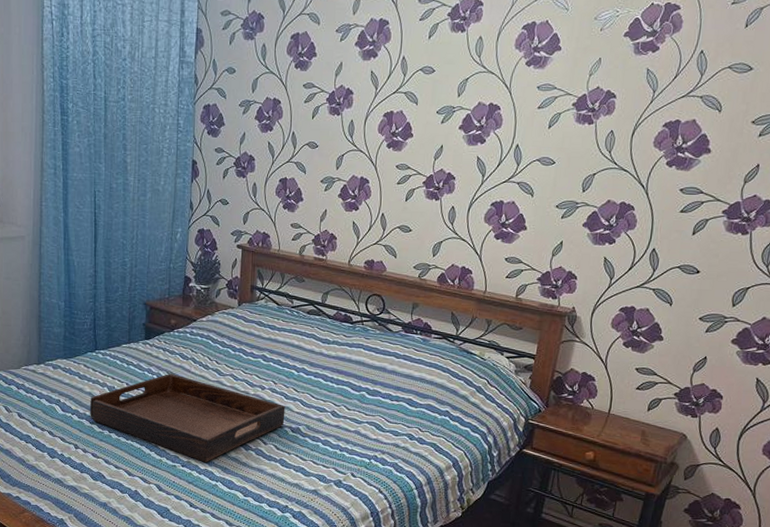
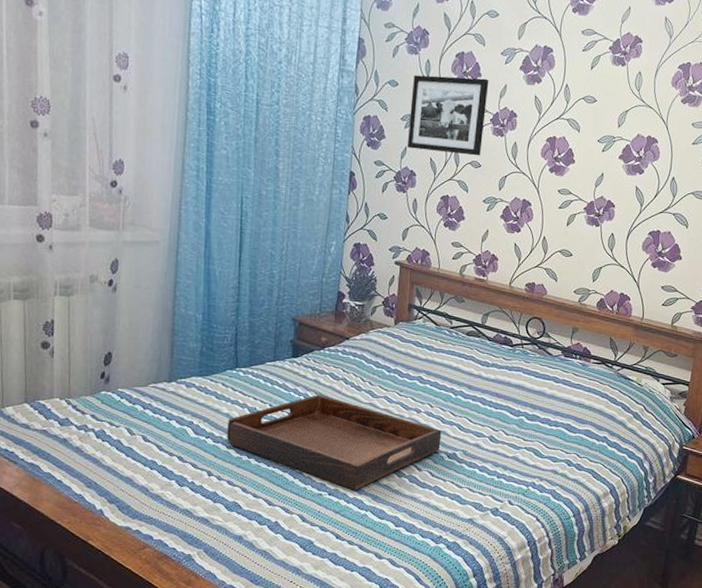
picture frame: none [245,58,325,137] -> present [407,74,489,156]

